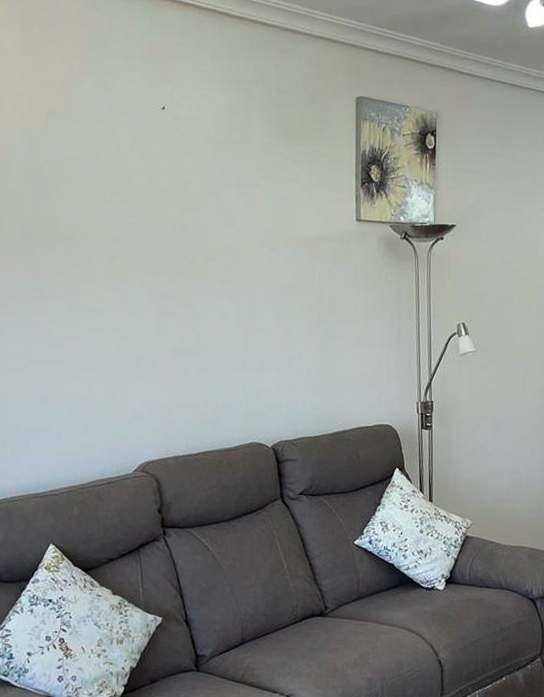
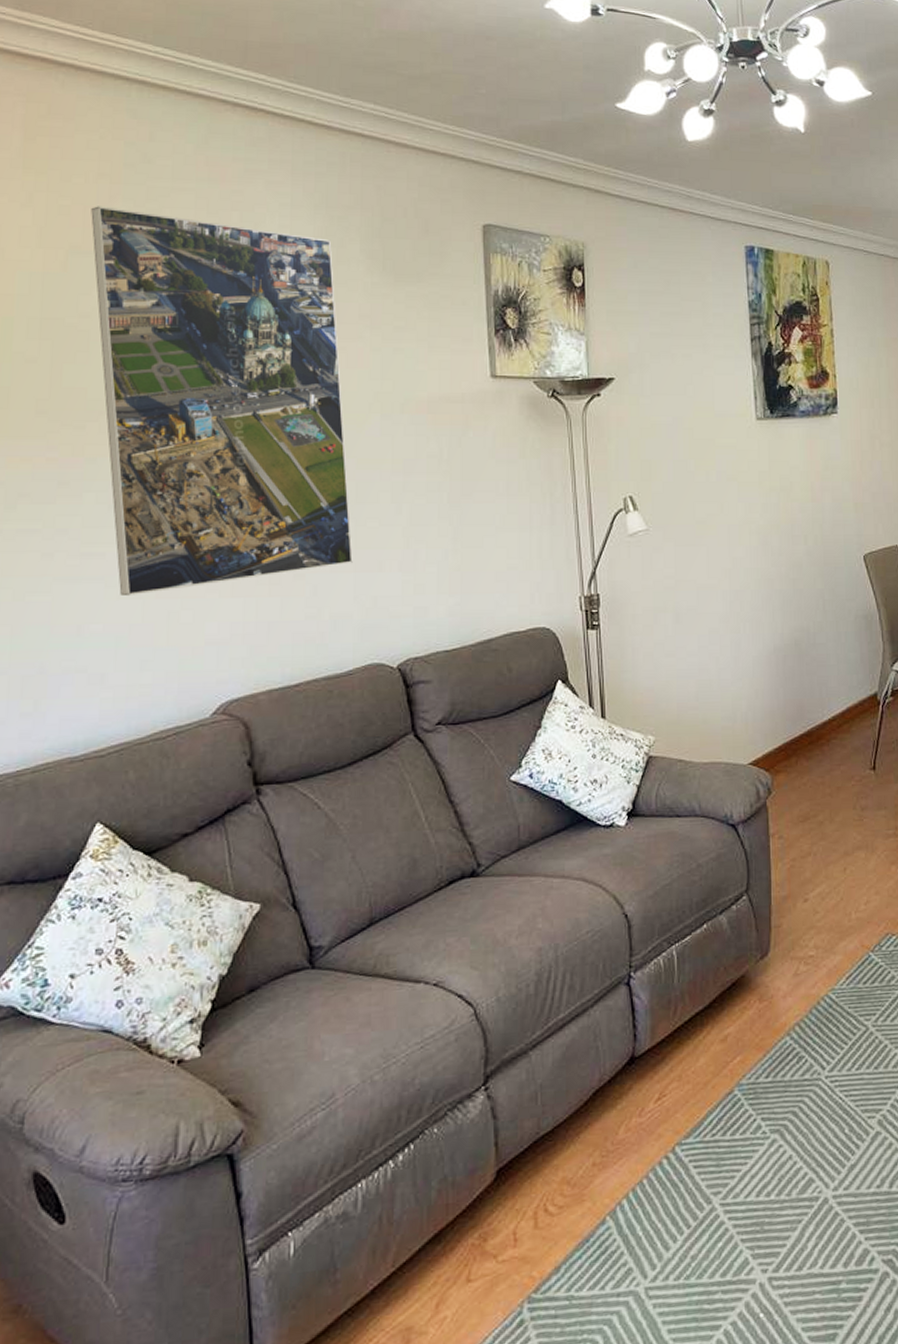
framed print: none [65,80,243,377] -> present [91,206,353,597]

